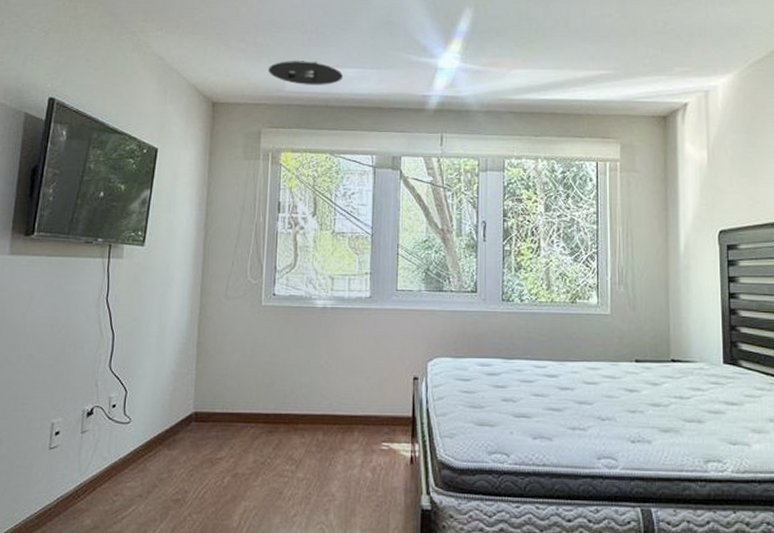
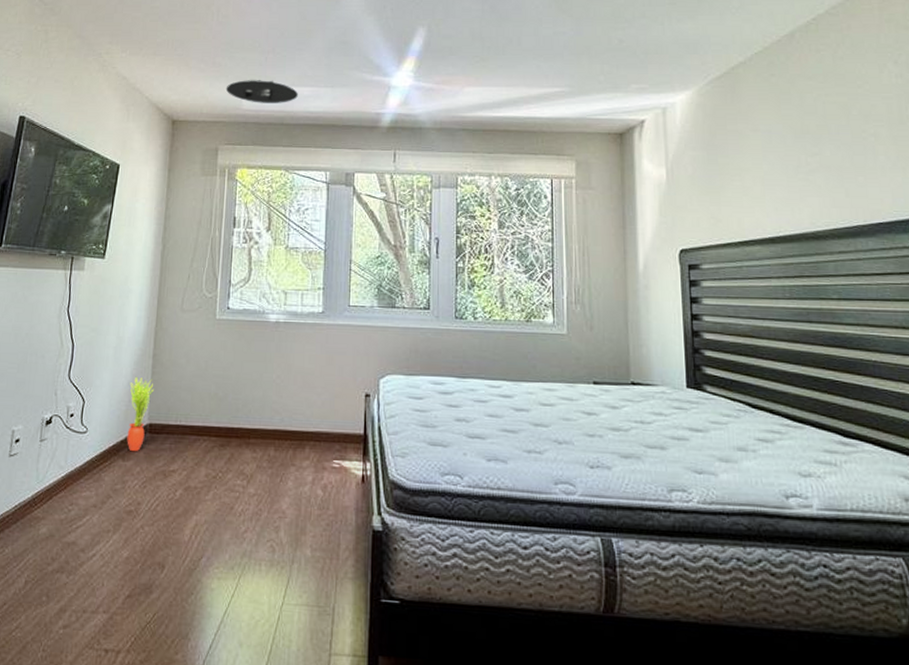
potted plant: none [172,365,199,441] -> present [127,376,154,452]

